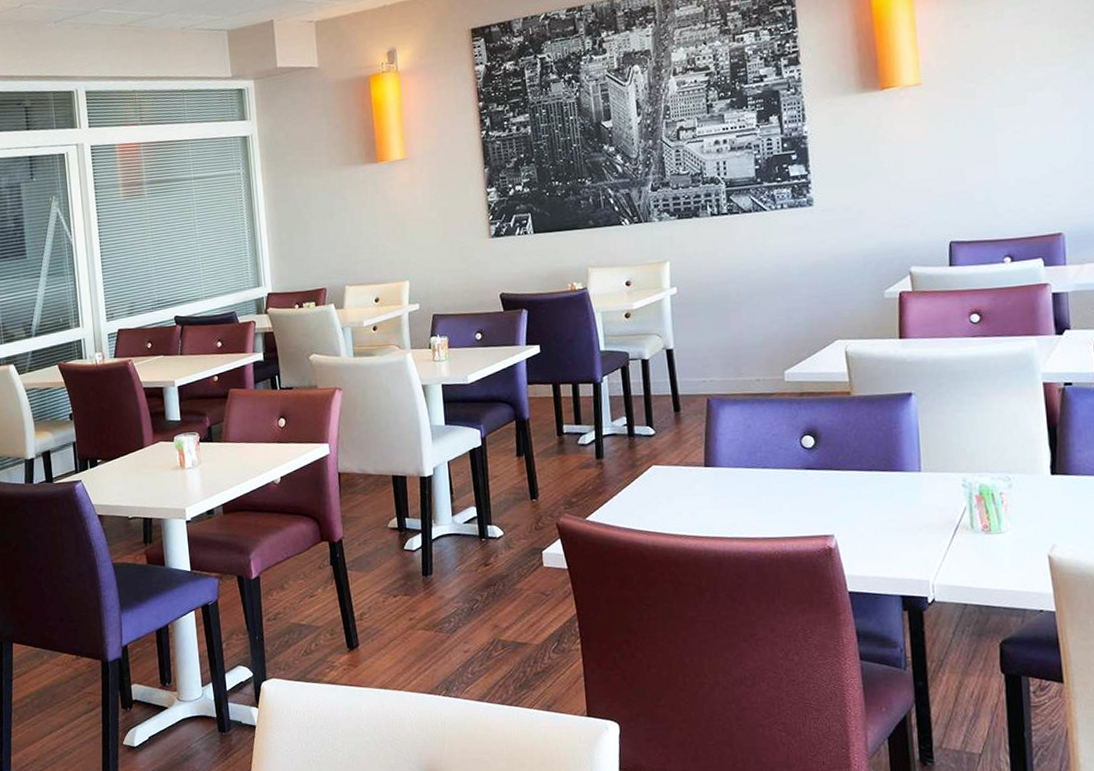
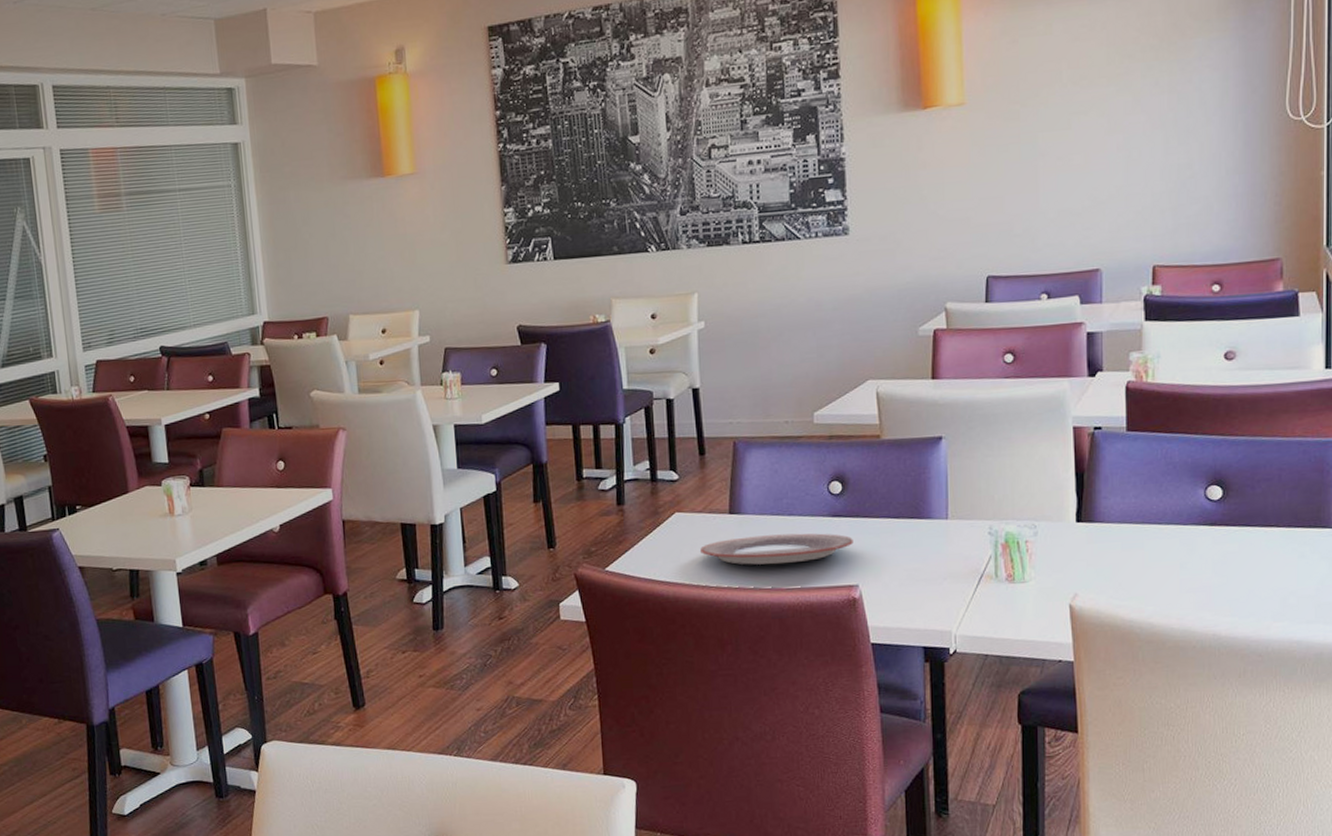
plate: none [677,485,827,516] -> present [700,533,853,565]

